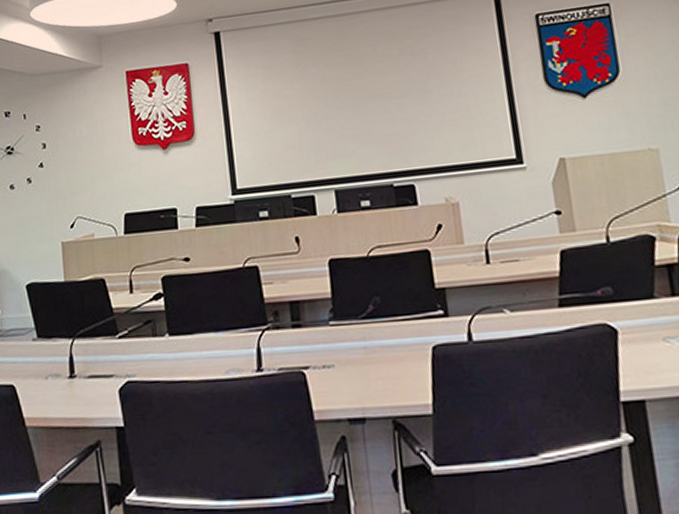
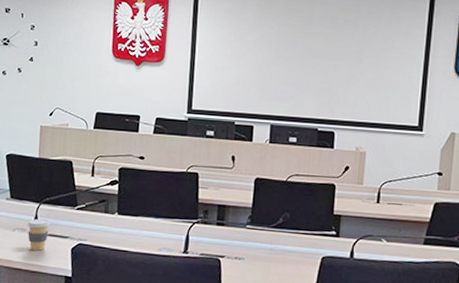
coffee cup: none [61,357,89,401] -> present [27,218,51,251]

